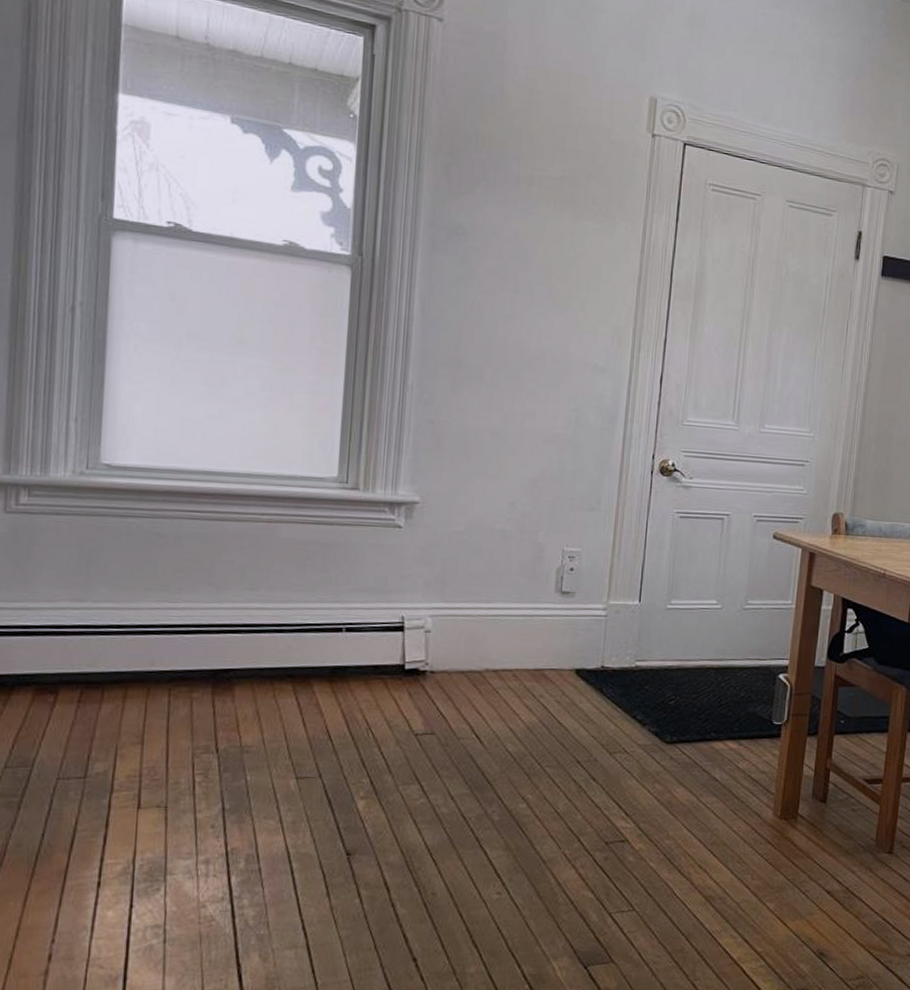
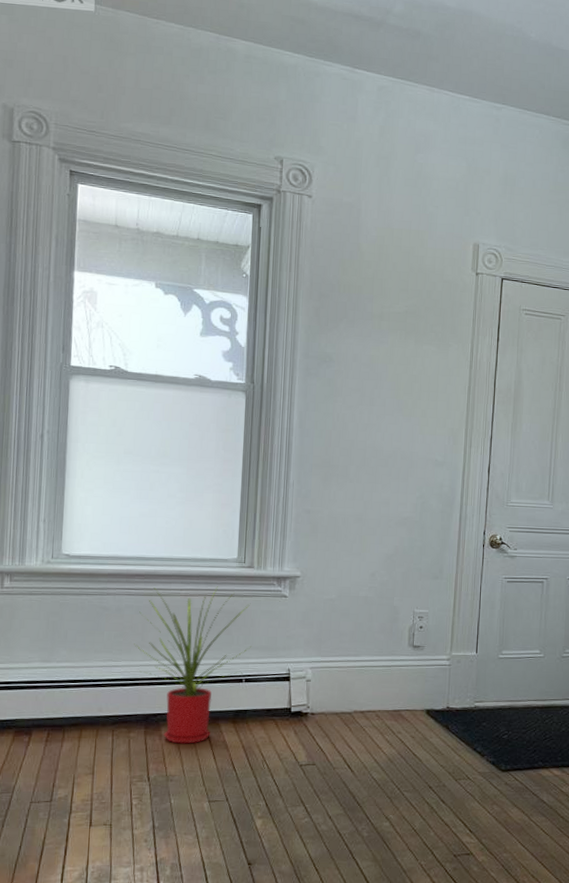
house plant: none [198,510,355,708] -> present [134,586,251,744]

